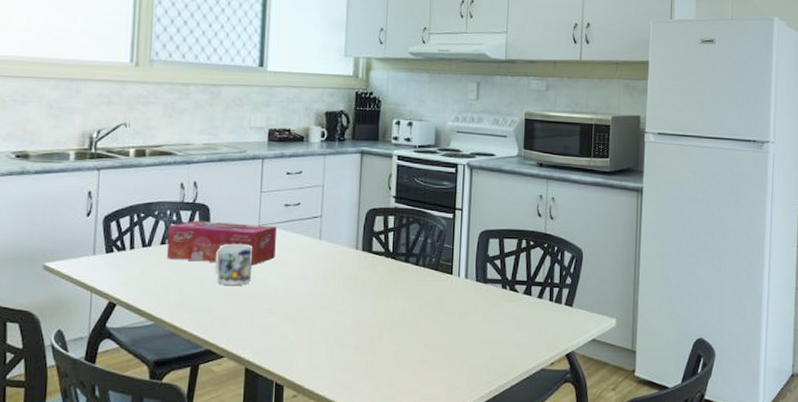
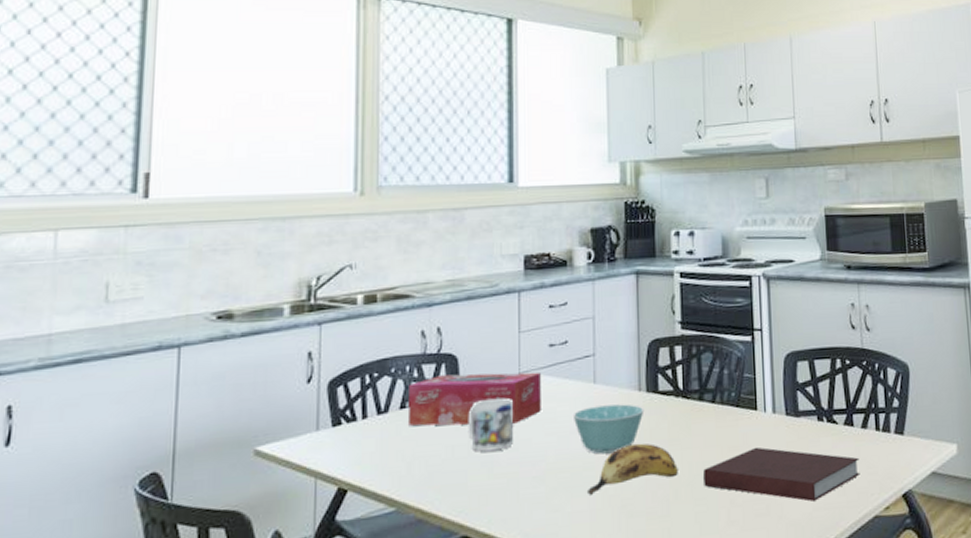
bowl: none [300,258,360,297] -> present [572,404,644,455]
banana: none [307,291,383,328] -> present [586,443,678,495]
notebook: none [403,304,533,352] -> present [702,447,860,502]

